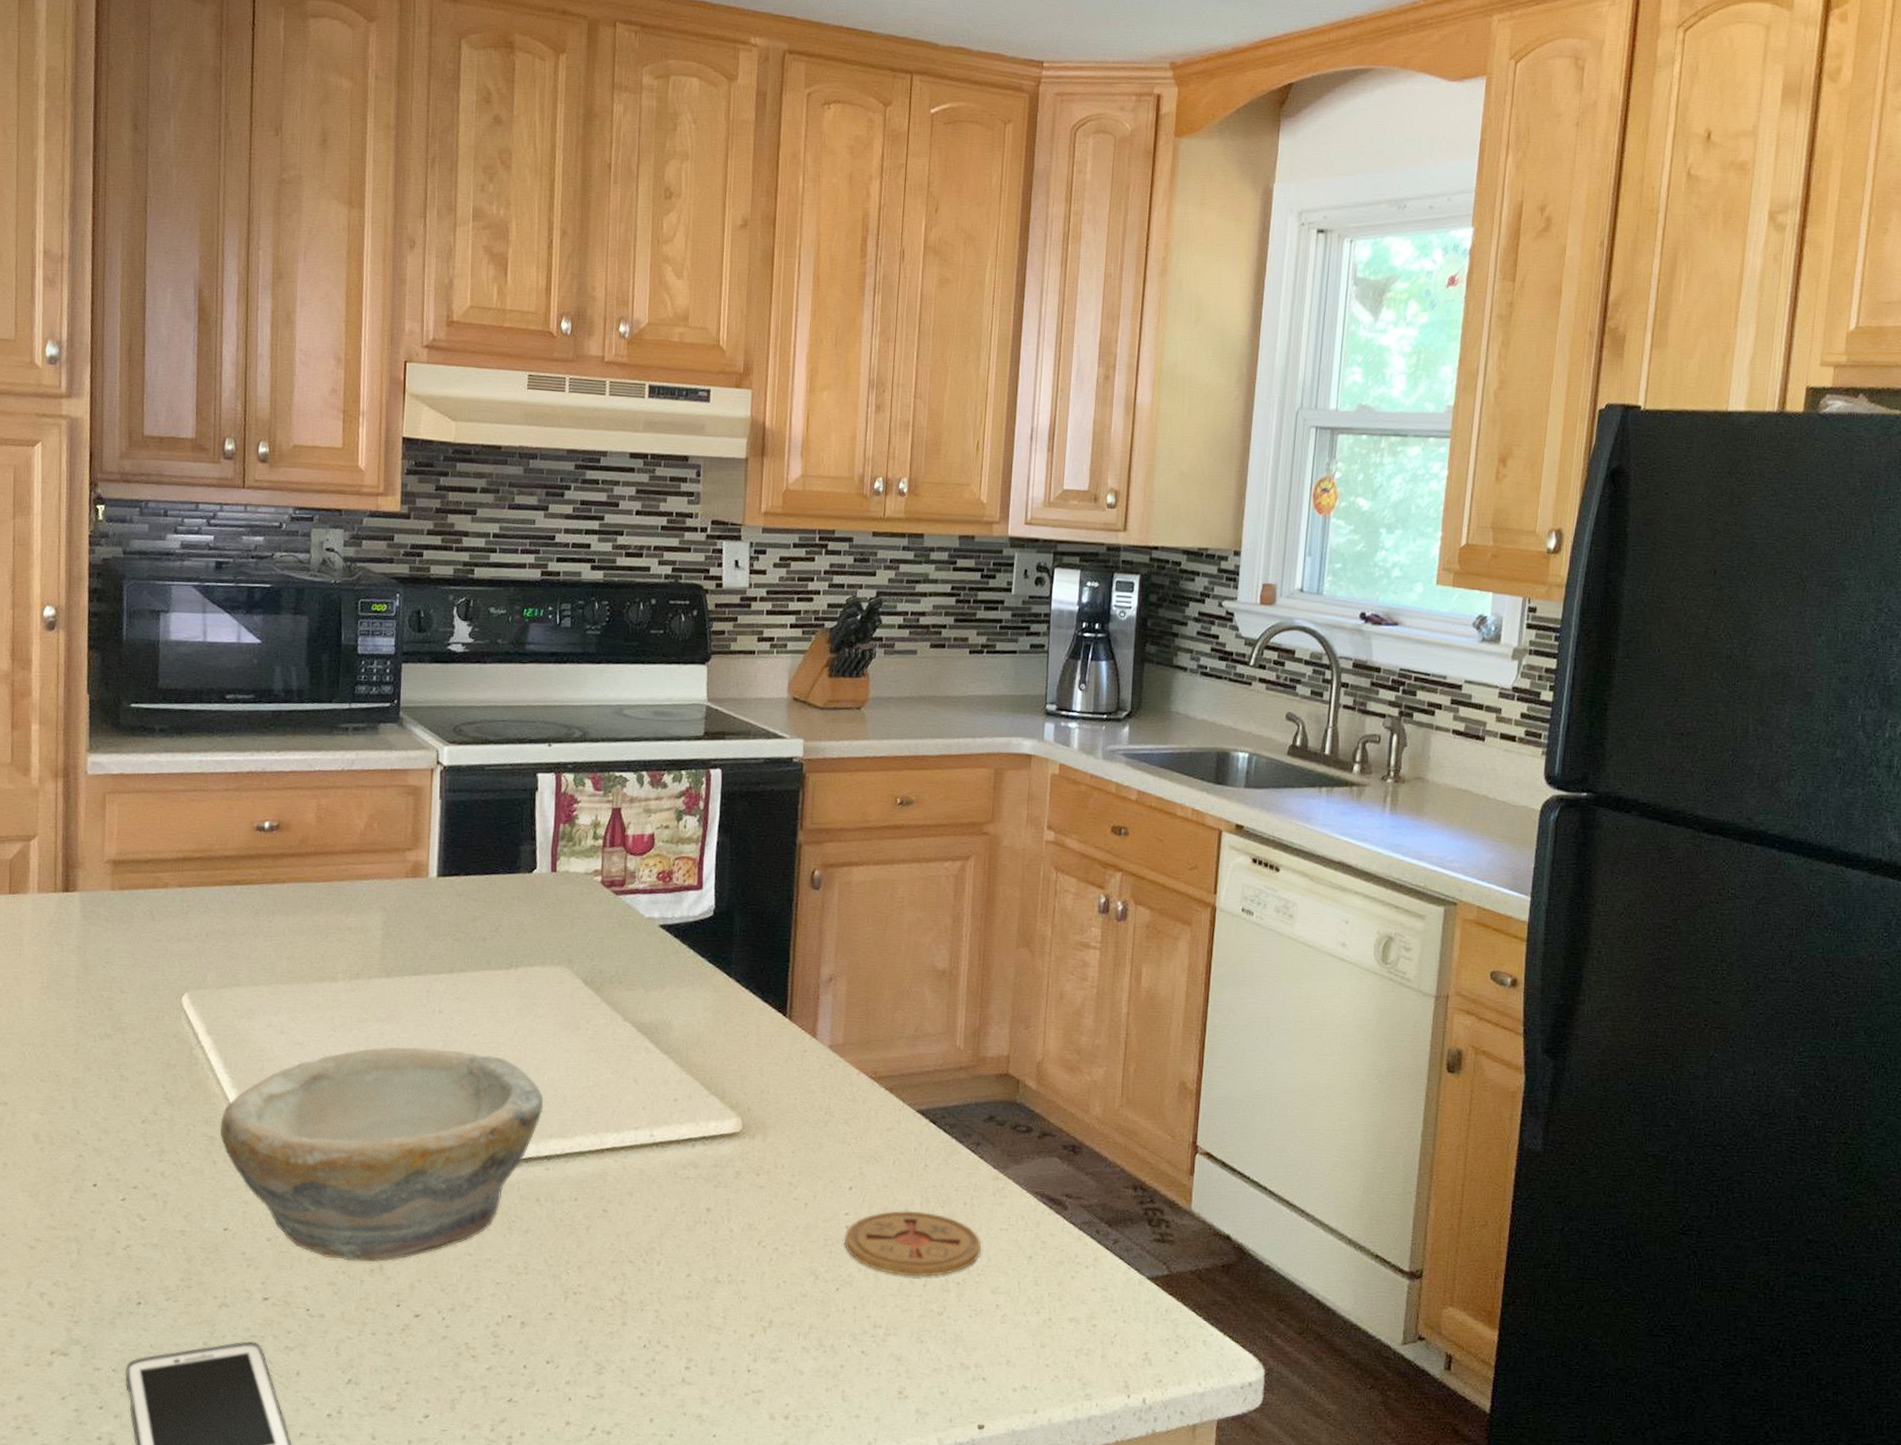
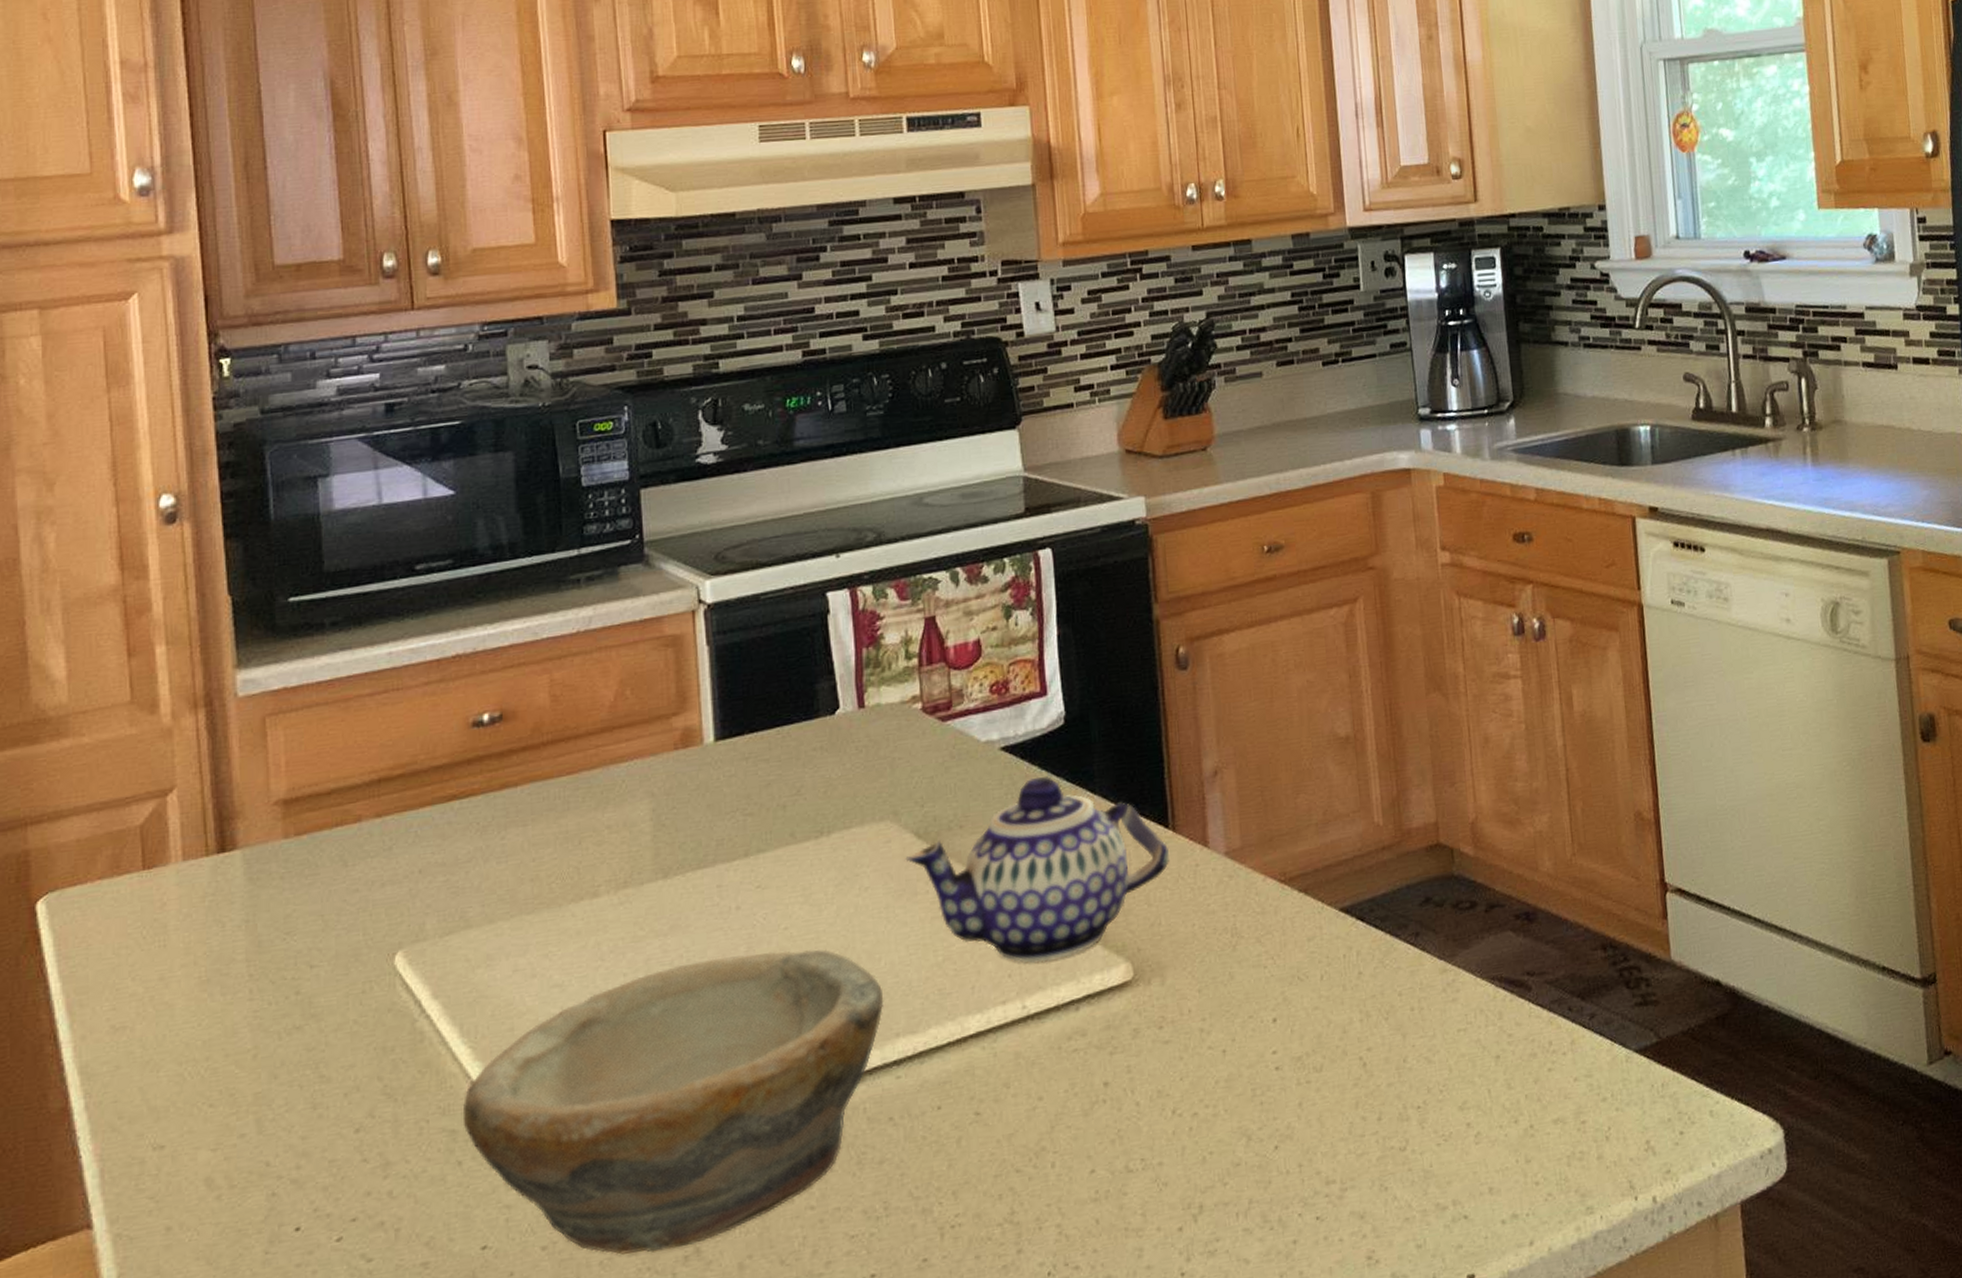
teapot: none [573,955,784,1104] -> present [905,776,1170,962]
coaster: present [844,1210,981,1277] -> none [1275,1029,1439,1114]

